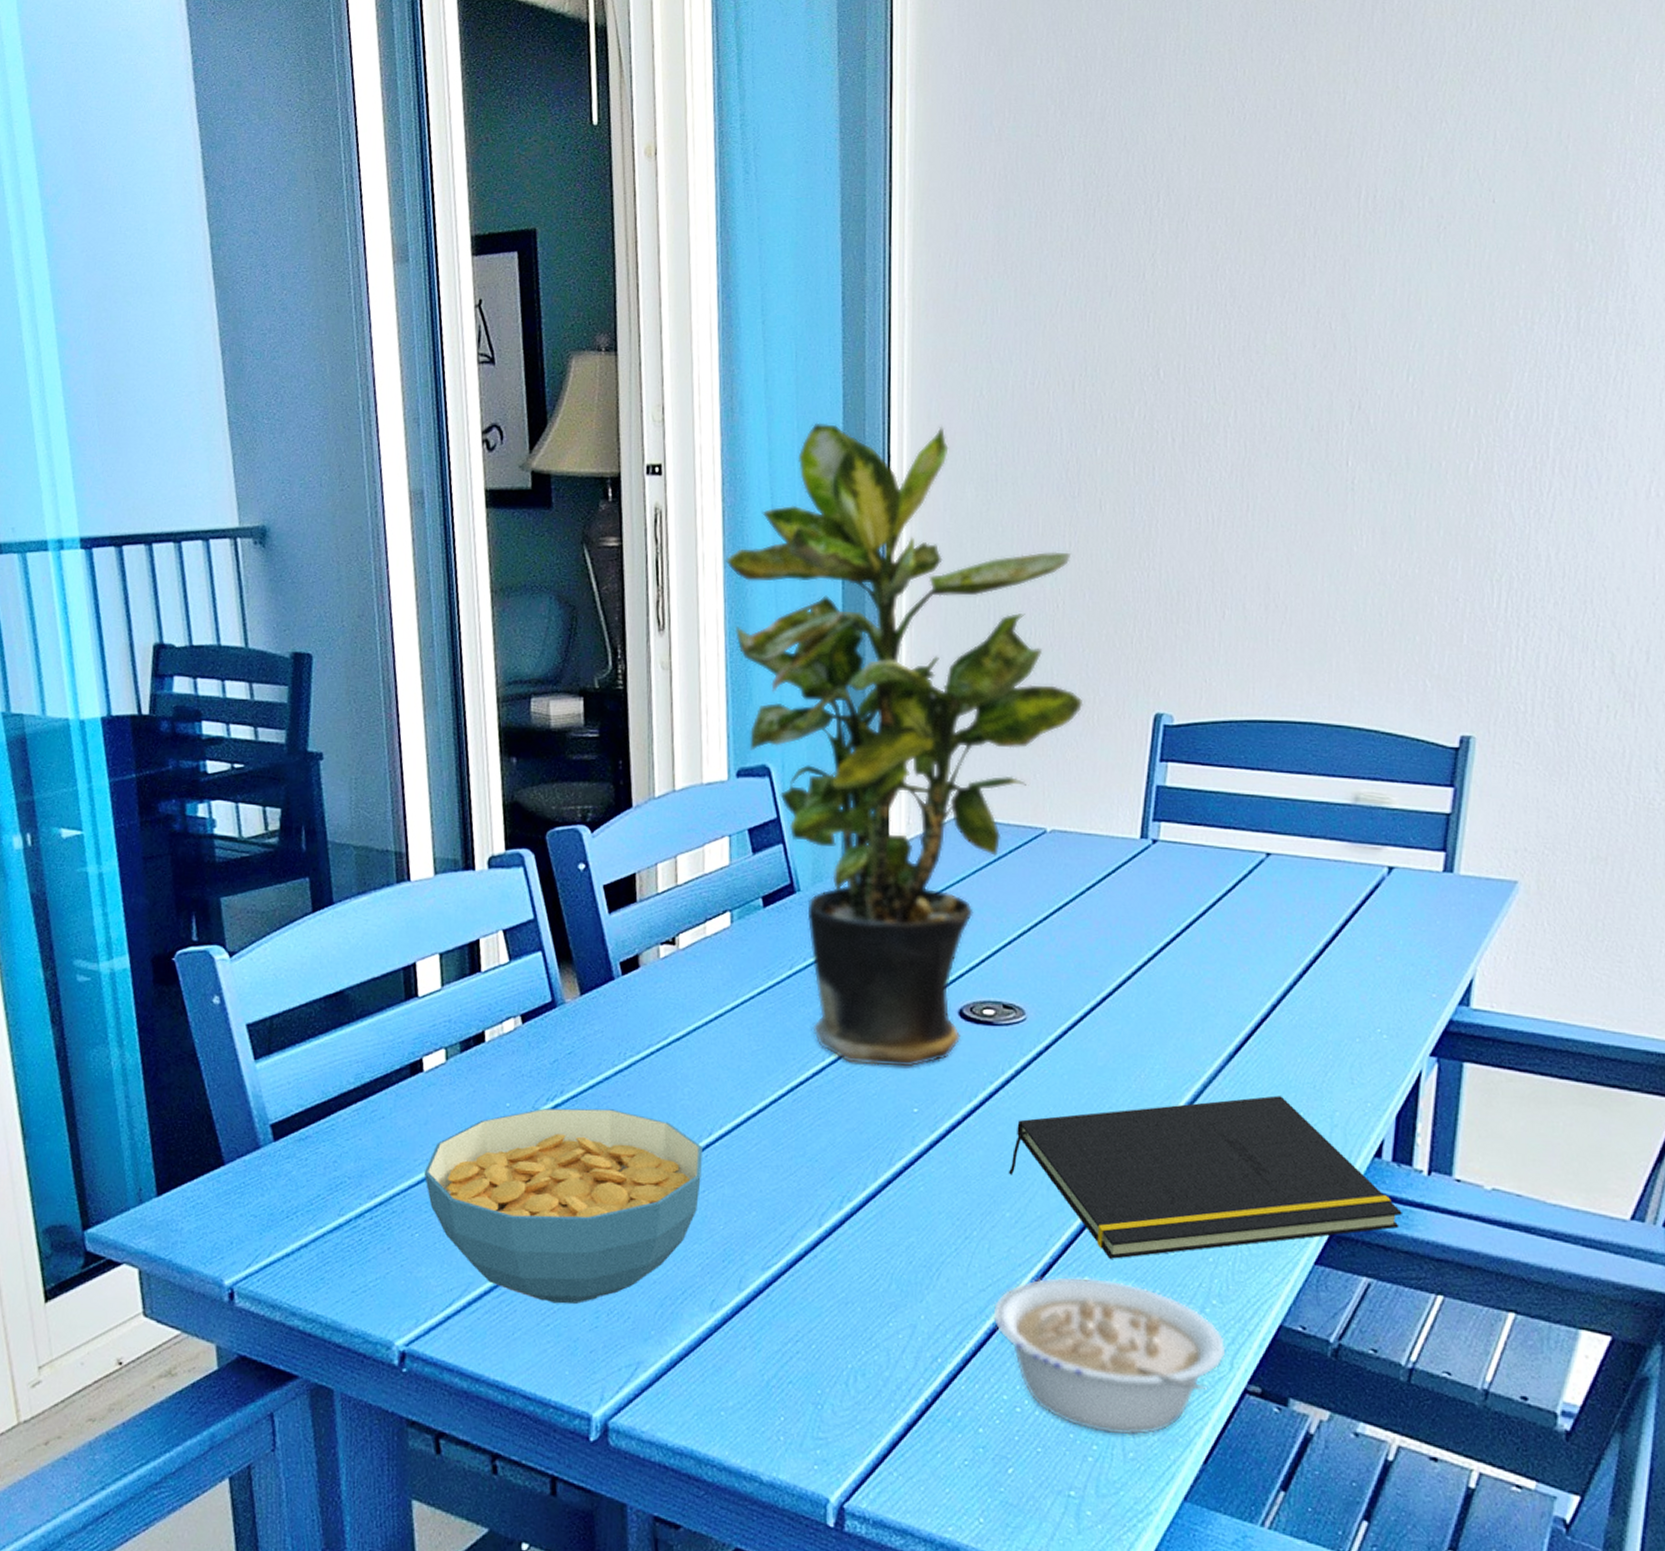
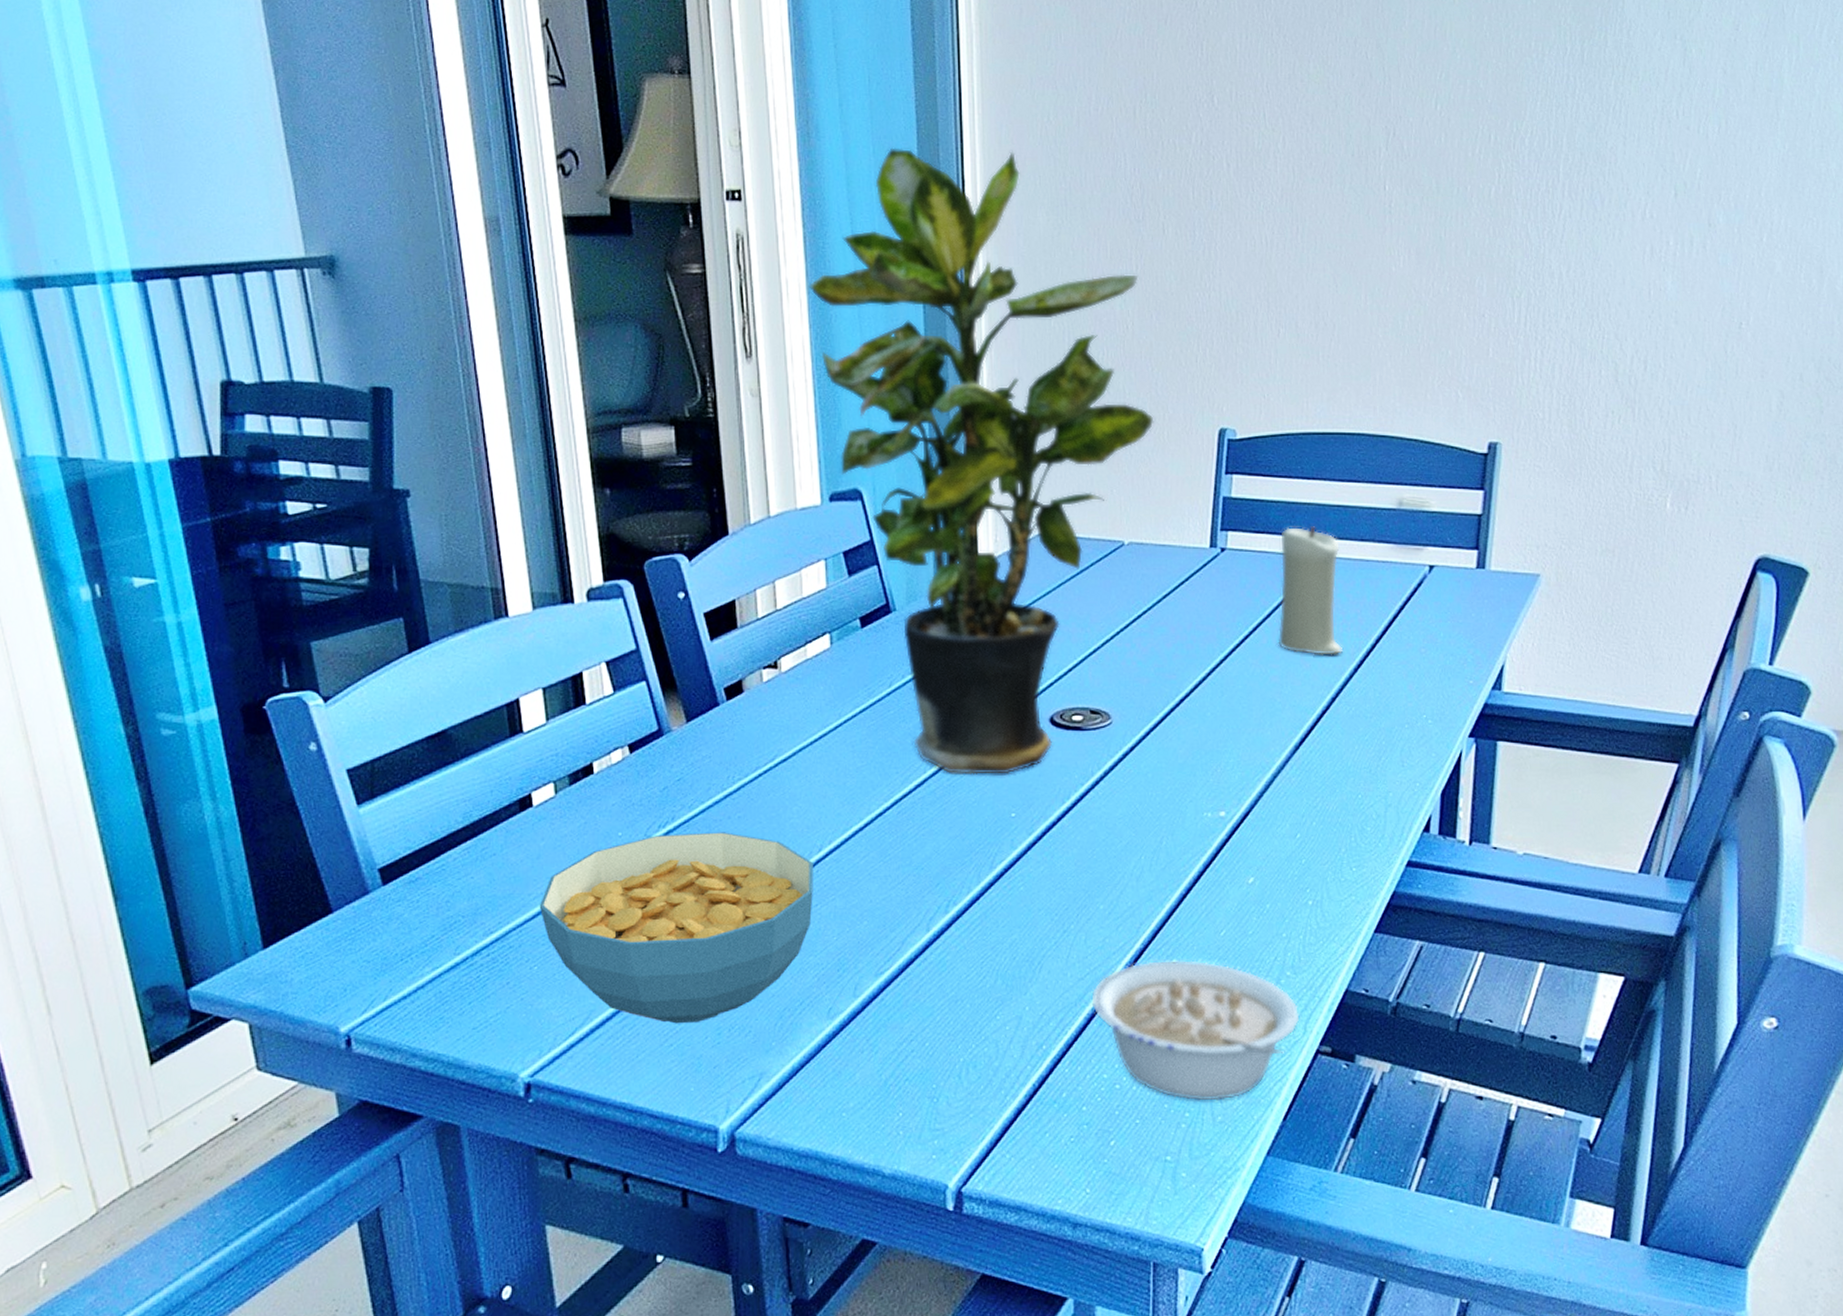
notepad: present [1008,1095,1402,1259] -> none [1100,781,1448,941]
candle: none [1213,820,1286,959] -> present [1278,526,1342,655]

